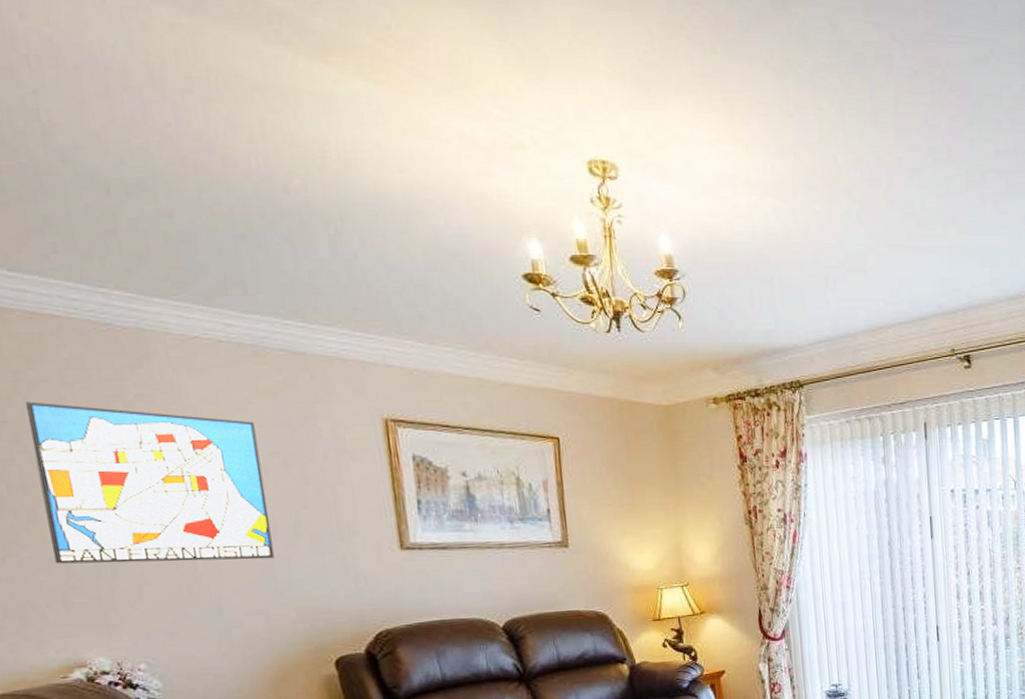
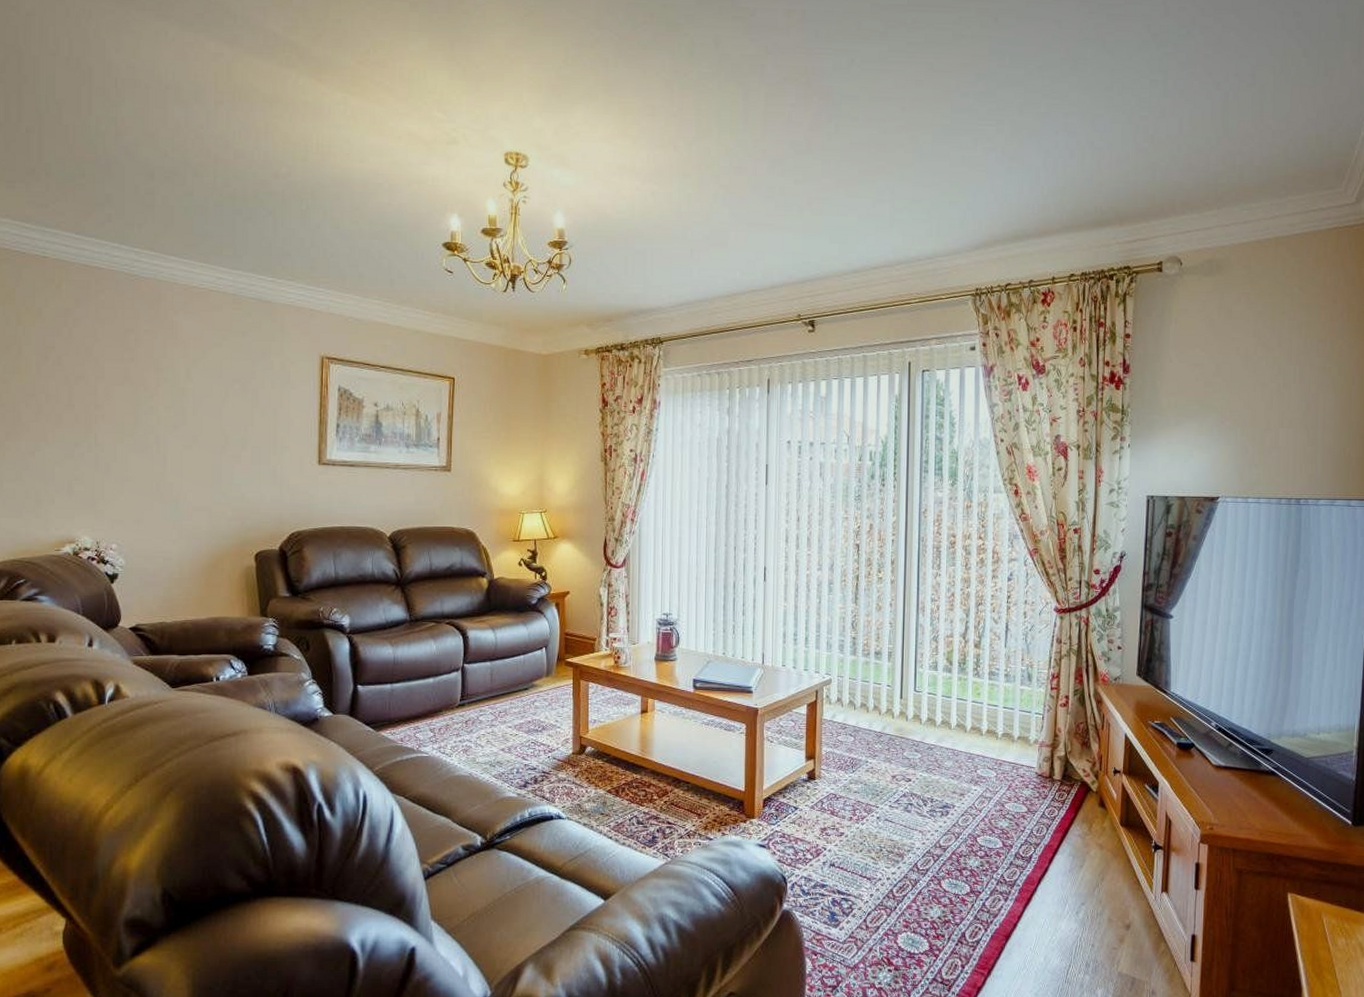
wall art: present [26,401,275,564] -> none [67,332,225,465]

